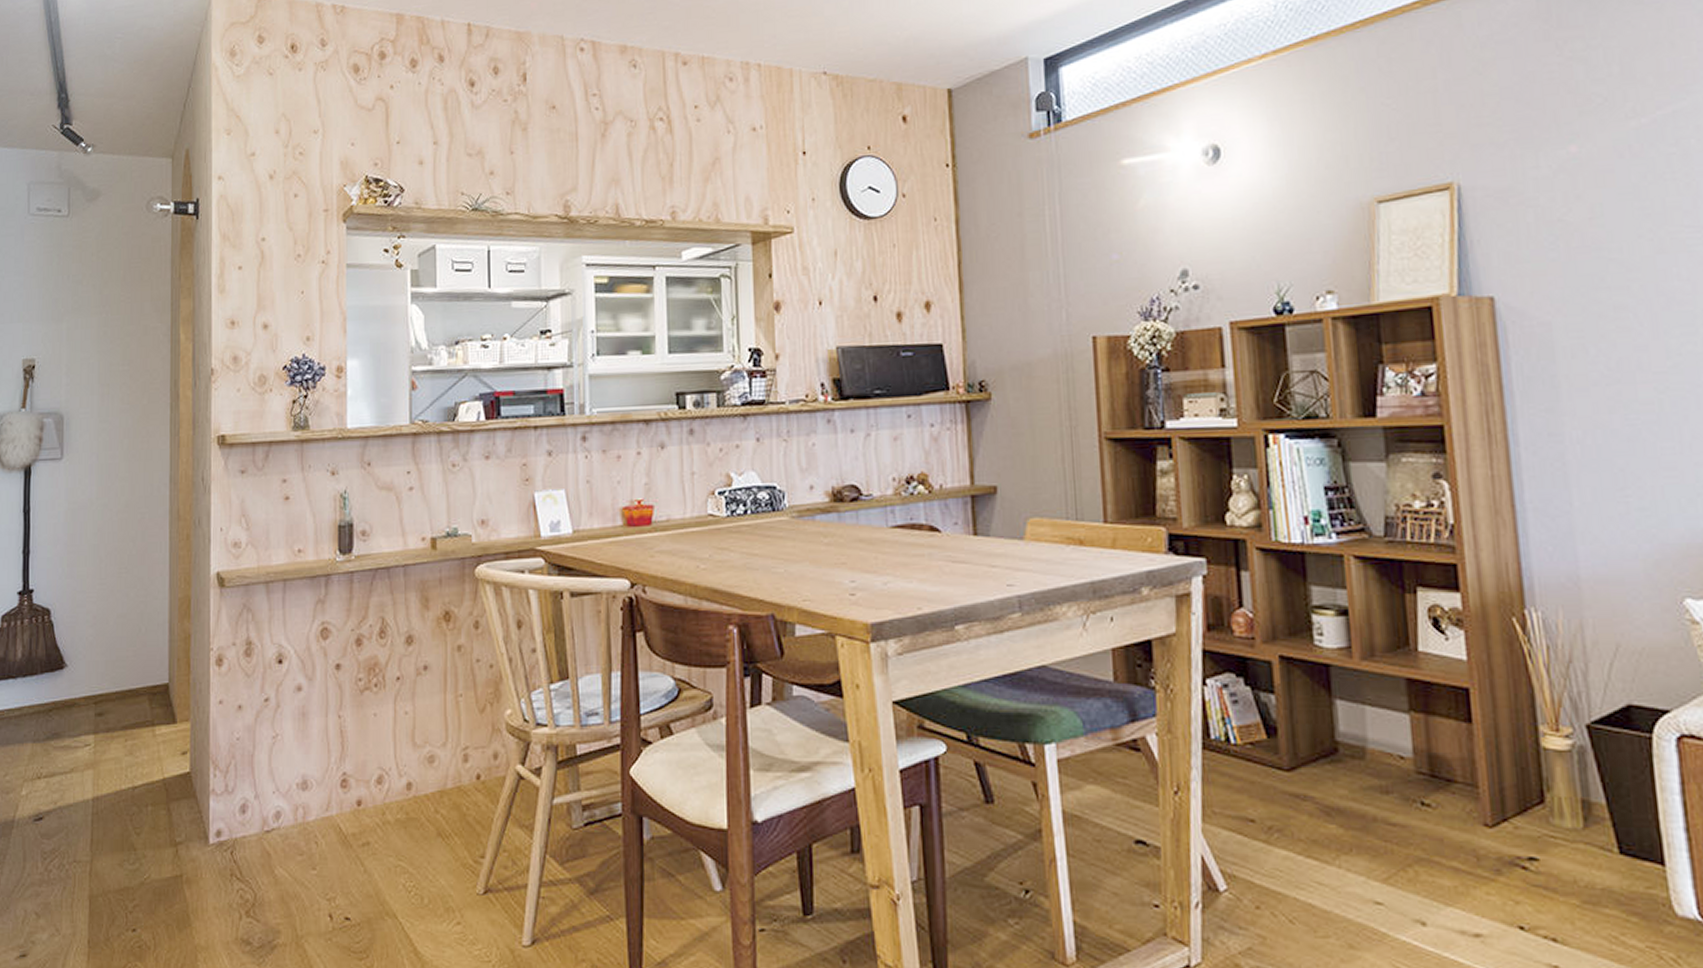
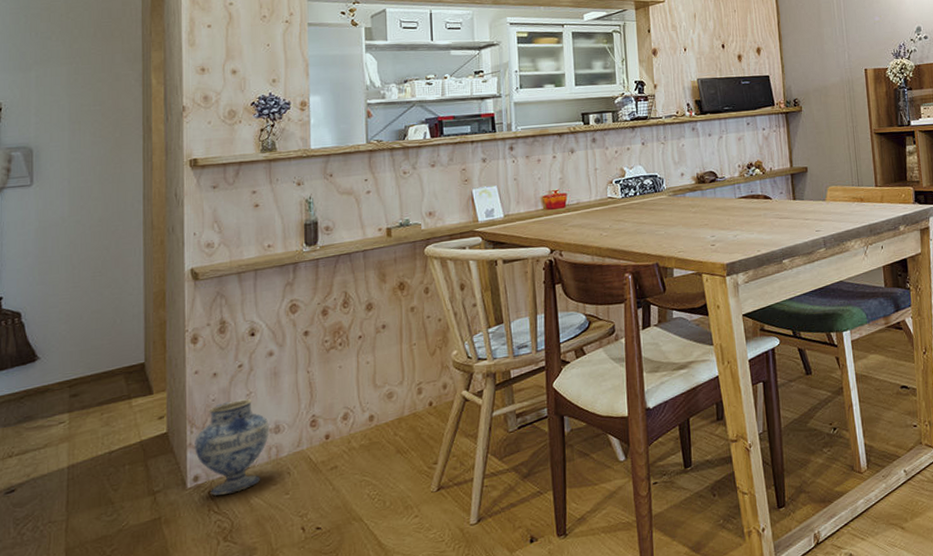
ceramic jug: none [218,742,296,858] -> present [195,399,269,496]

